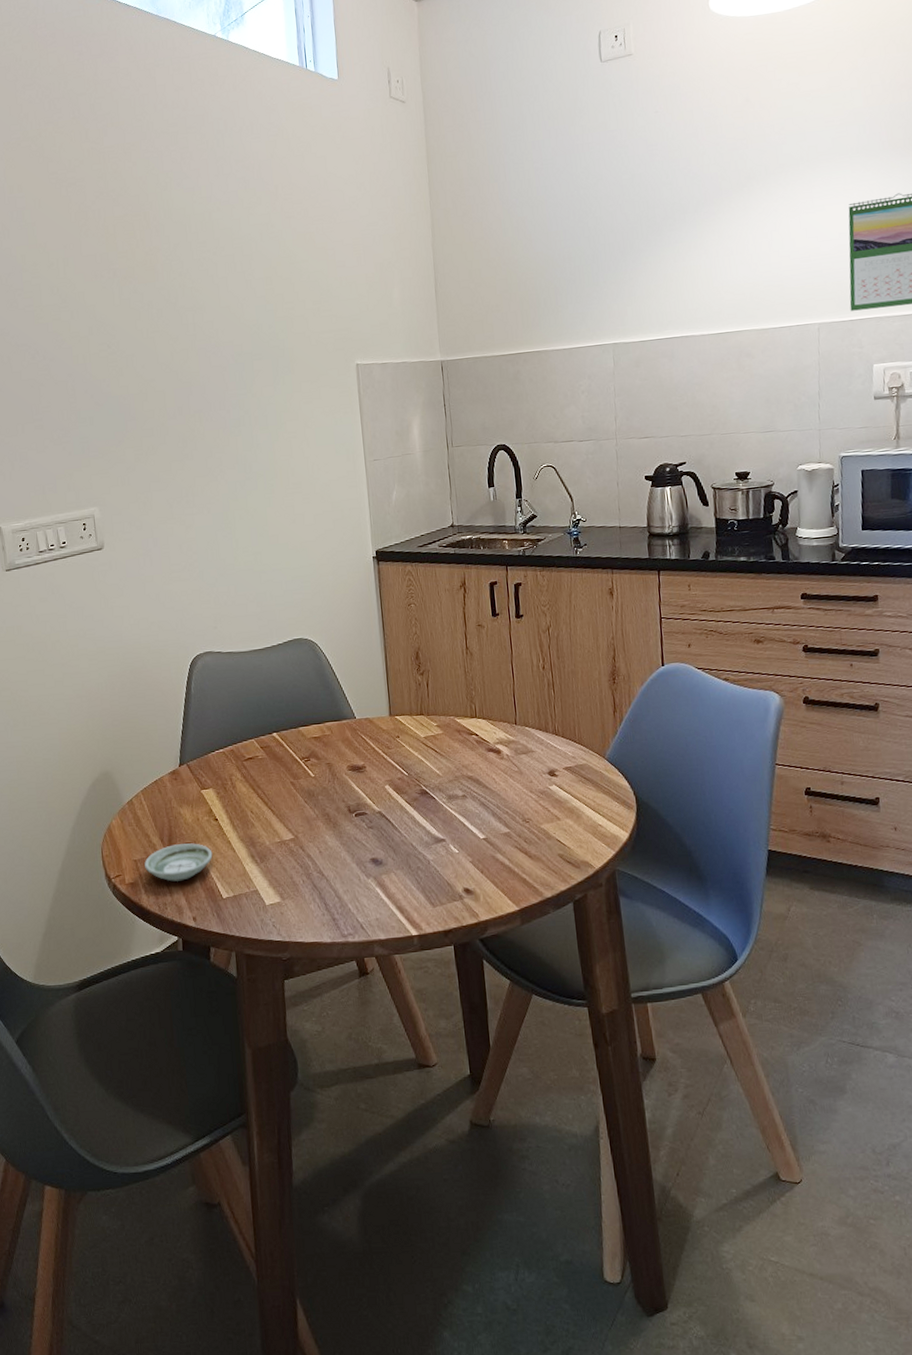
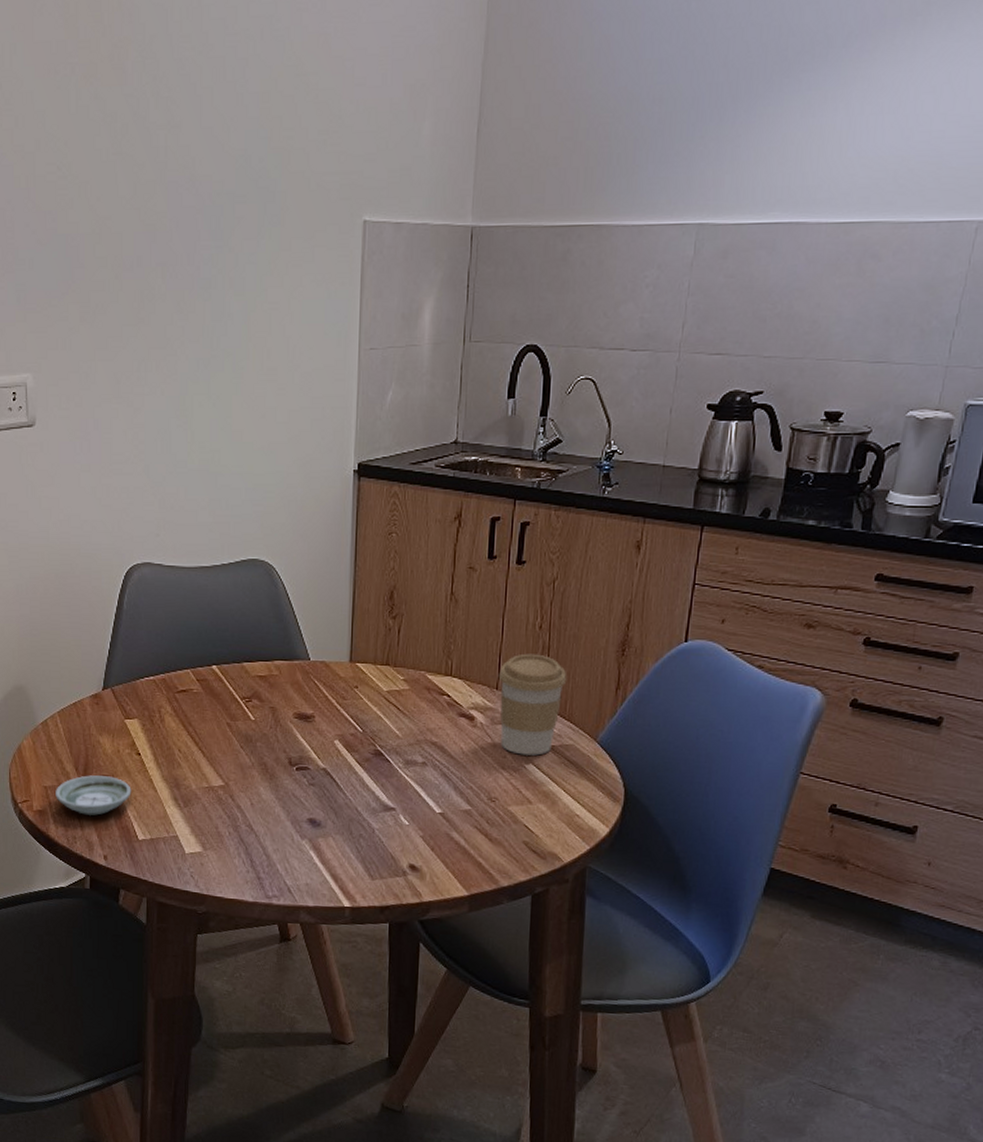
coffee cup: none [515,690,573,778] -> present [498,653,567,756]

